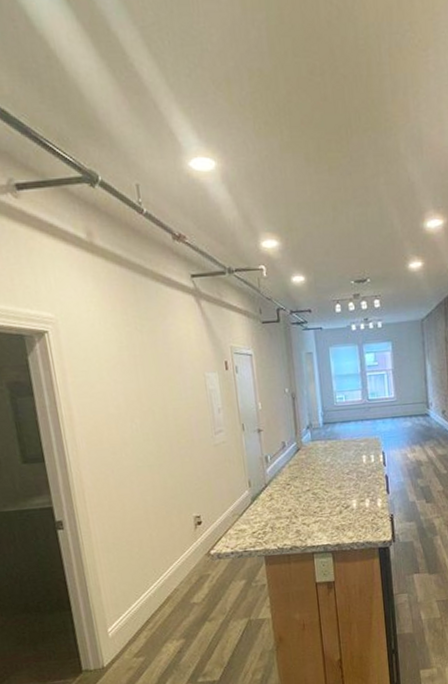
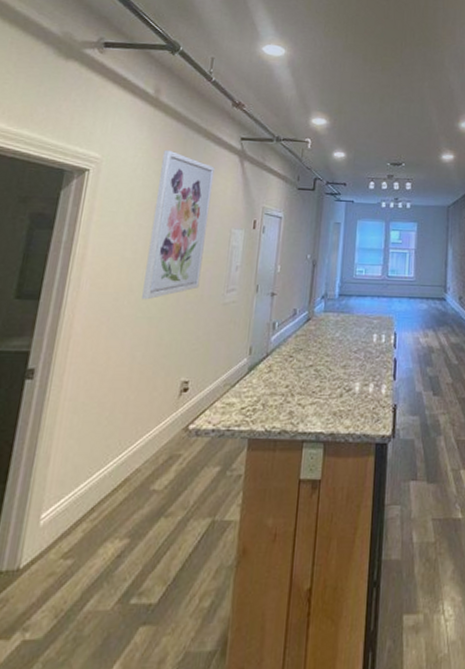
wall art: none [115,299,188,451] -> present [141,149,215,300]

